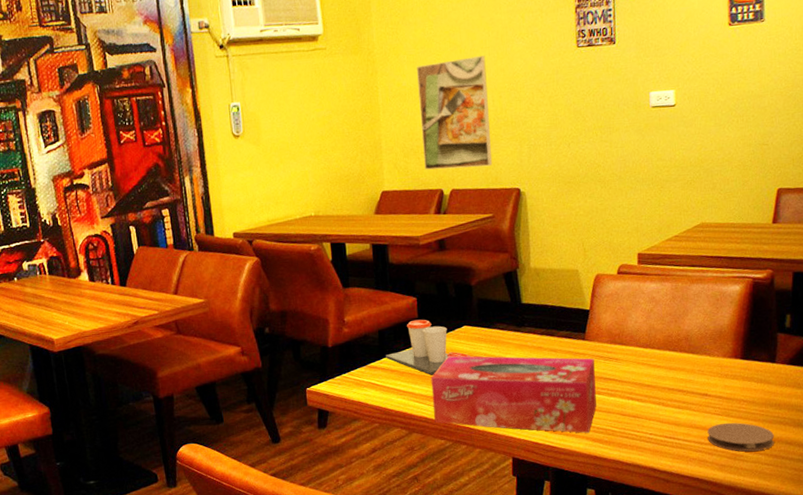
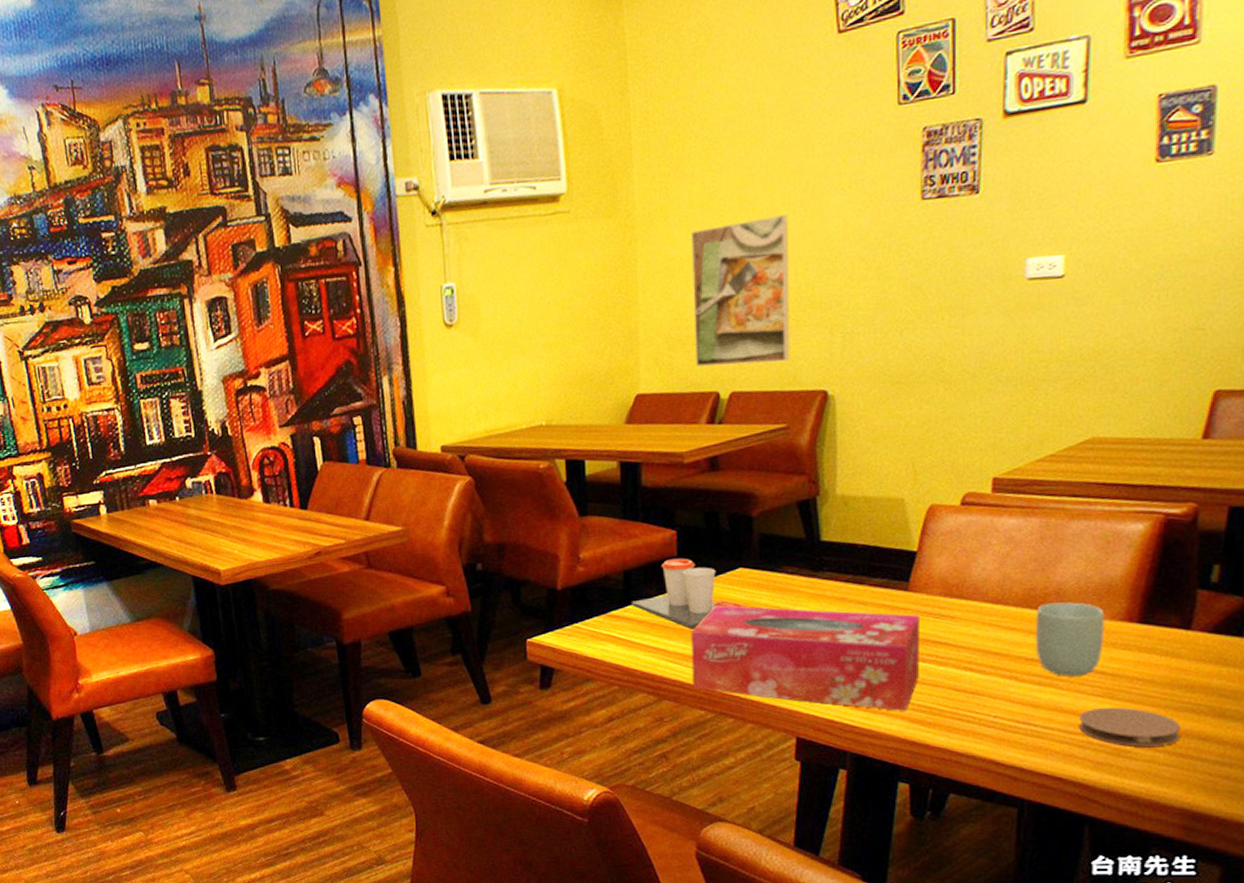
cup: none [673,345,720,401] -> present [1035,602,1105,677]

